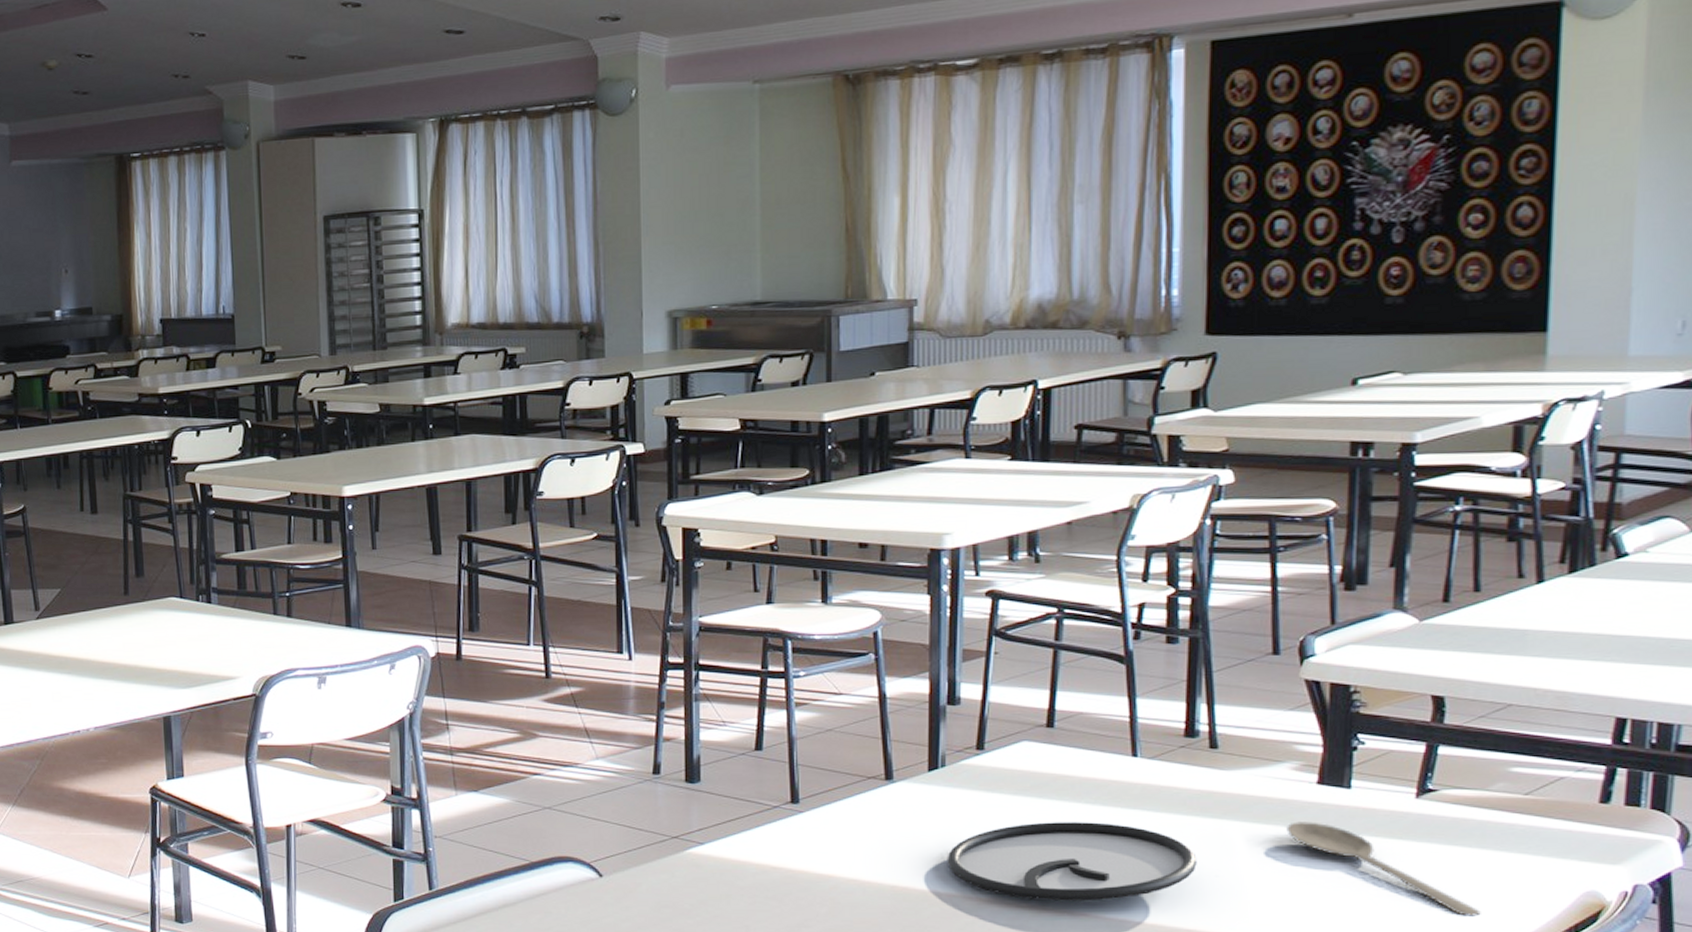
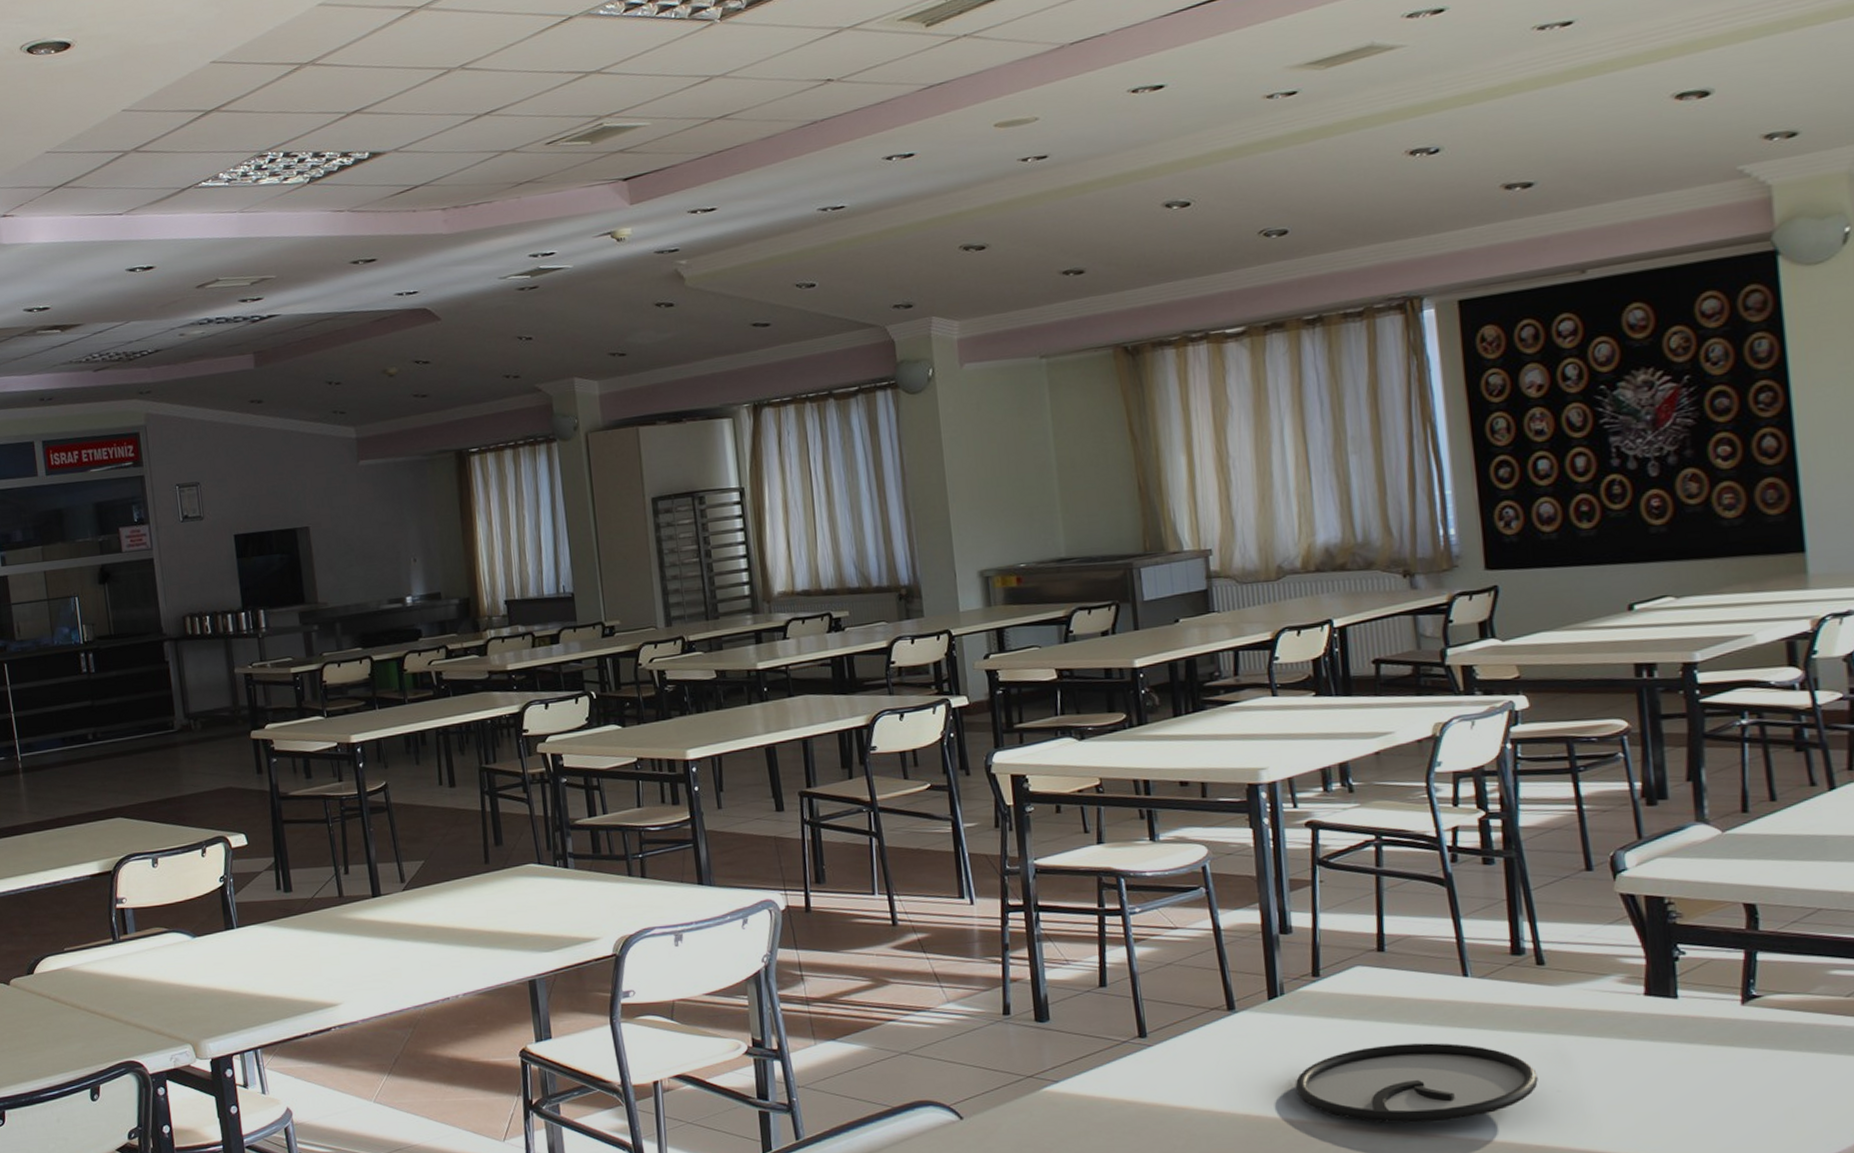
wooden spoon: present [1286,822,1481,916] -> none [1620,1033,1820,1120]

